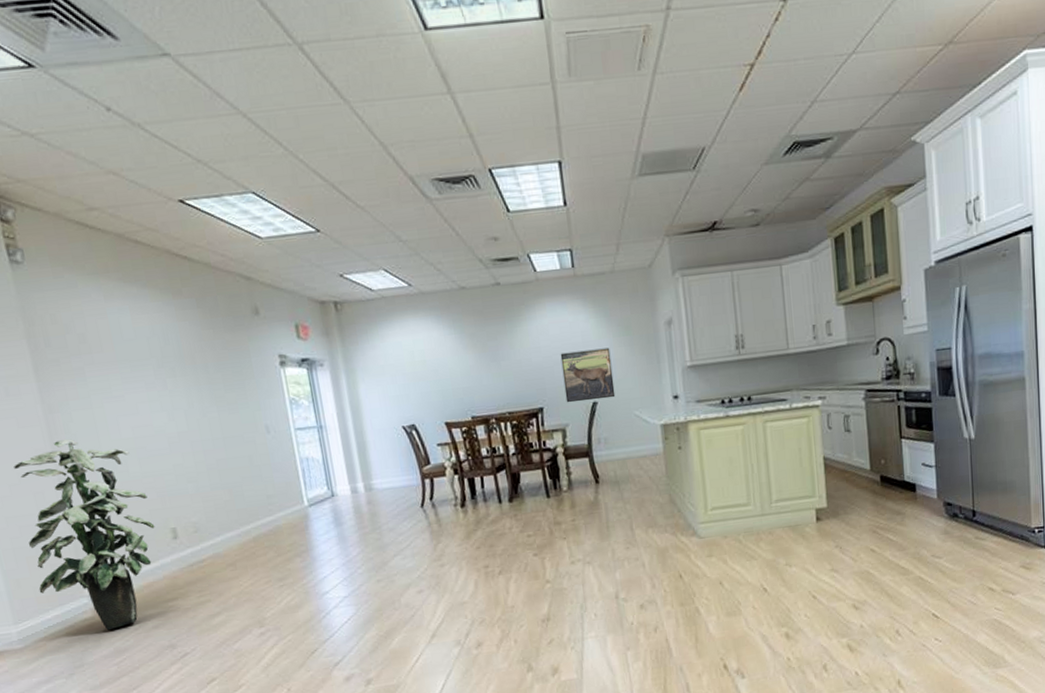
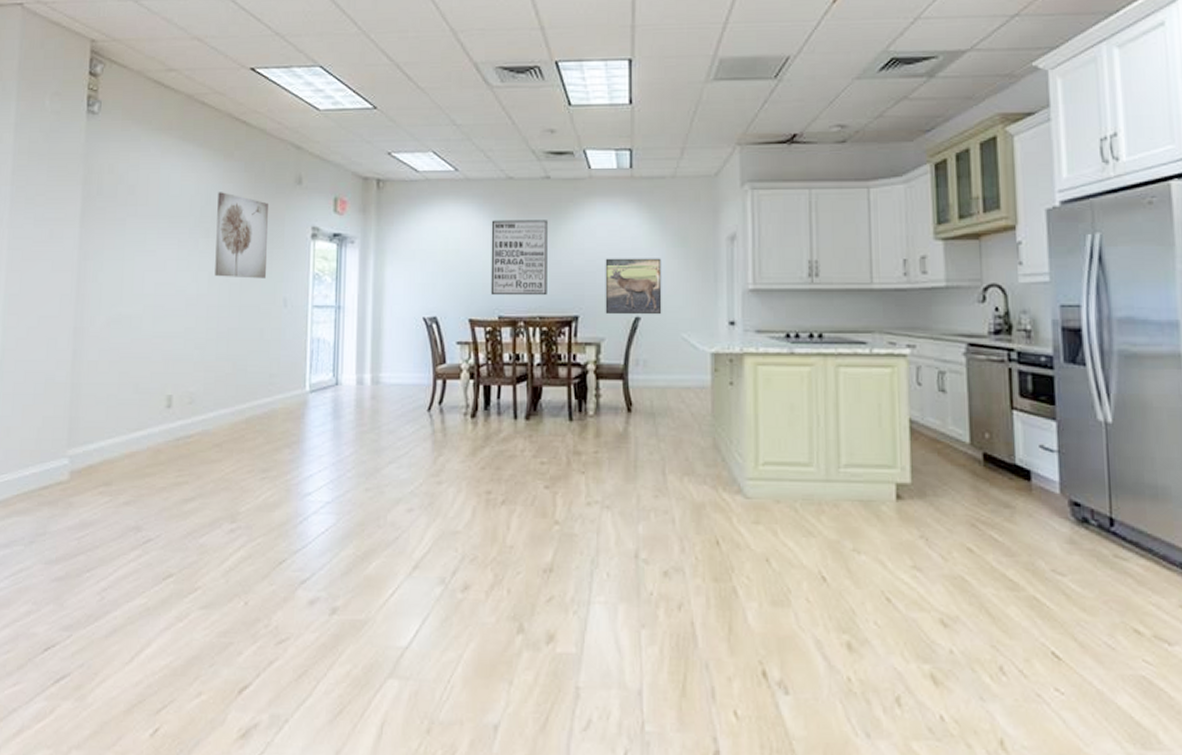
indoor plant: present [14,439,155,631] -> none [25,288,153,499]
wall art: none [175,330,243,413] -> present [215,192,268,279]
wall art: none [451,324,513,399] -> present [490,220,548,296]

